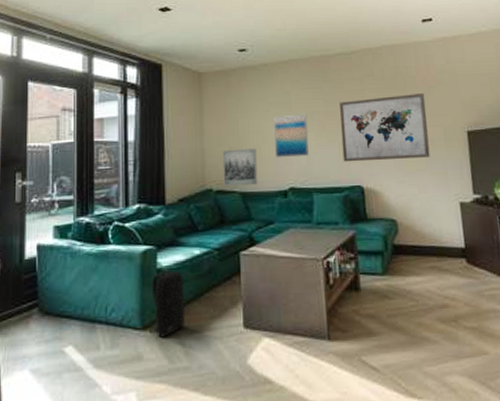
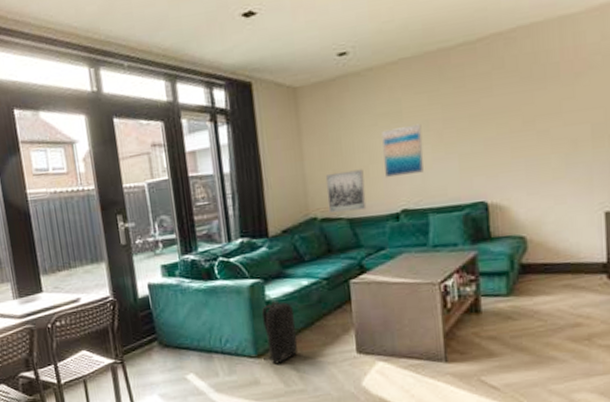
wall art: present [340,93,430,162] -> none [461,83,572,176]

